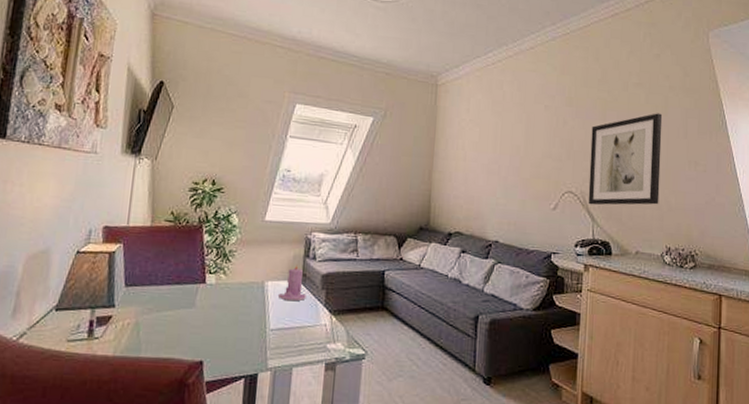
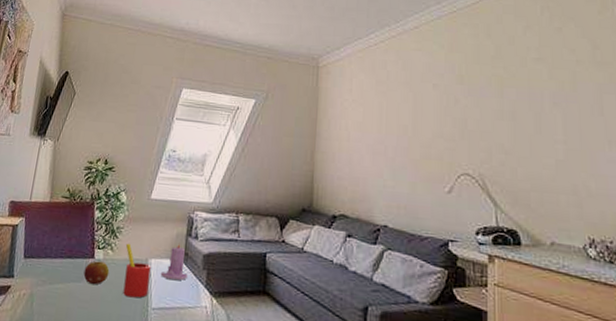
fruit: none [194,285,223,310] -> present [83,260,110,285]
straw: none [239,266,268,321] -> present [123,243,151,298]
wall art: present [588,113,663,205] -> none [487,89,575,190]

